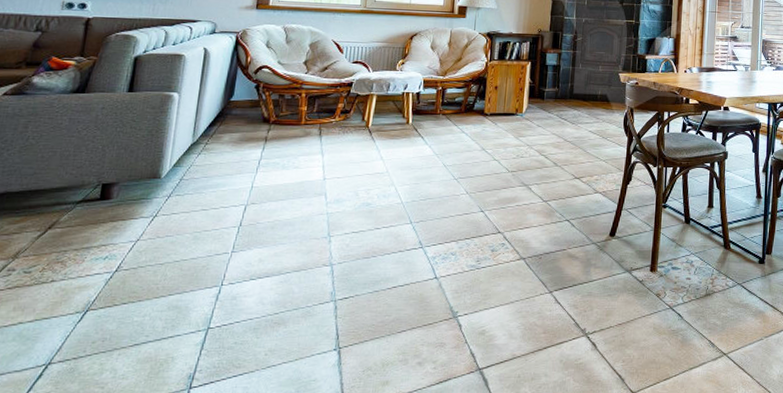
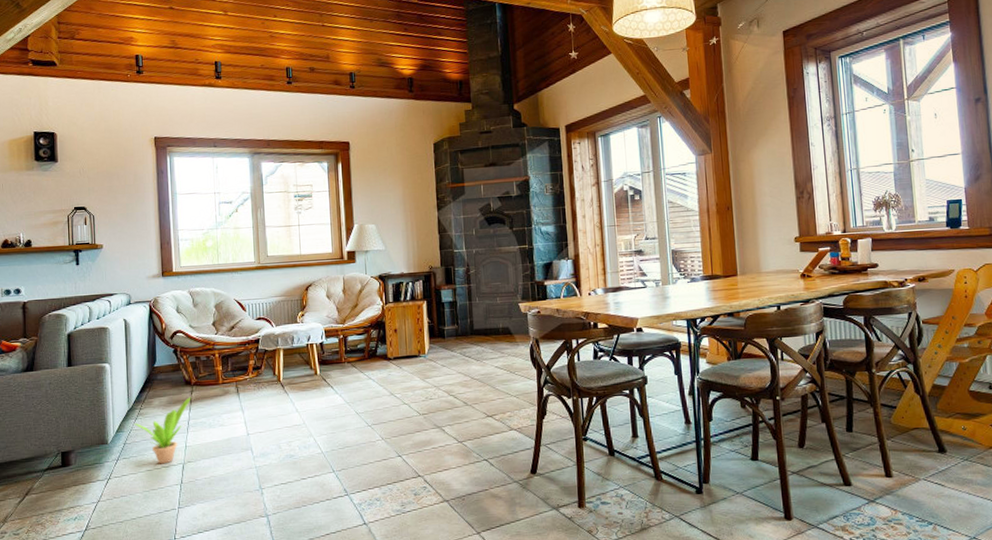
potted plant: none [195,135,267,204] -> present [134,397,191,464]

